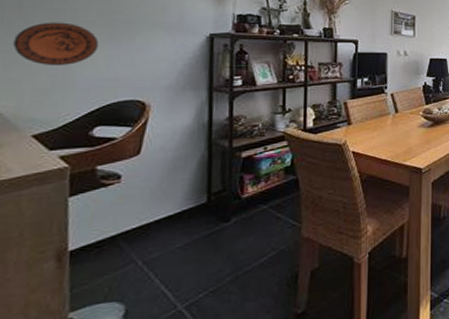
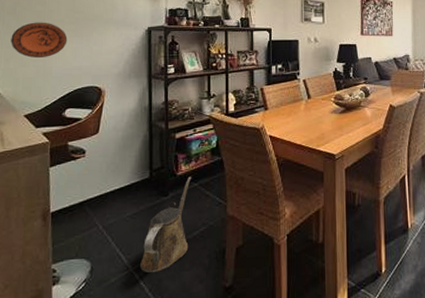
watering can: none [192,198,261,309] -> present [140,176,192,273]

